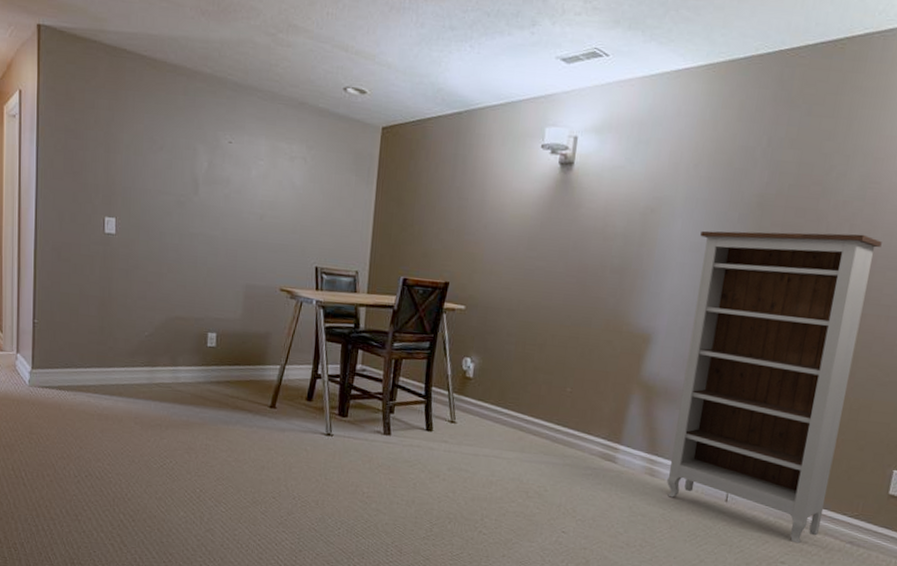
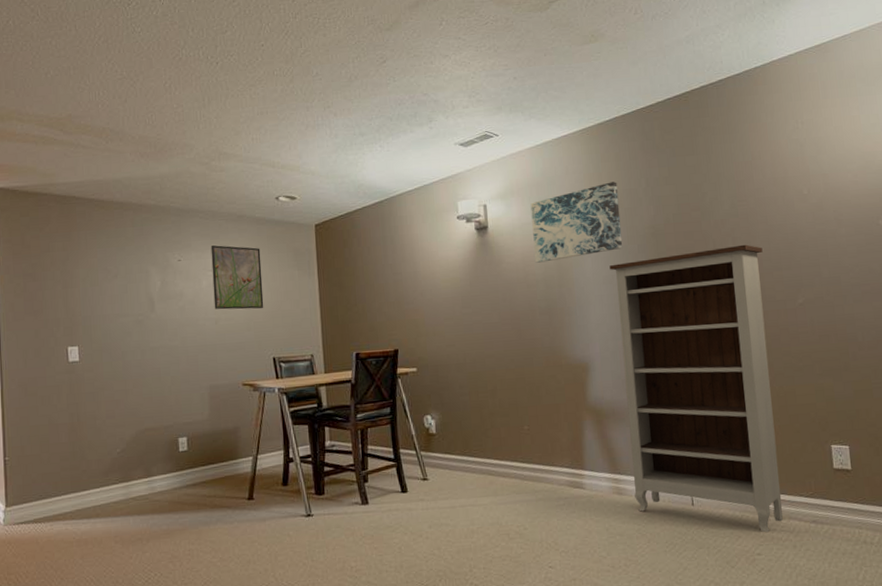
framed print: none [261,132,319,212] -> present [210,245,264,310]
wall art: none [618,134,734,215] -> present [530,182,623,263]

